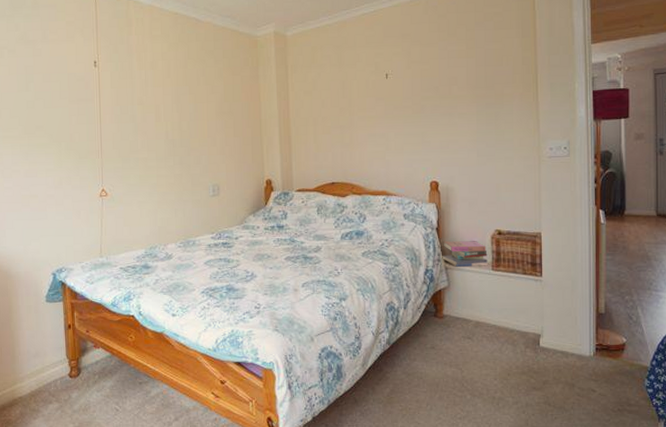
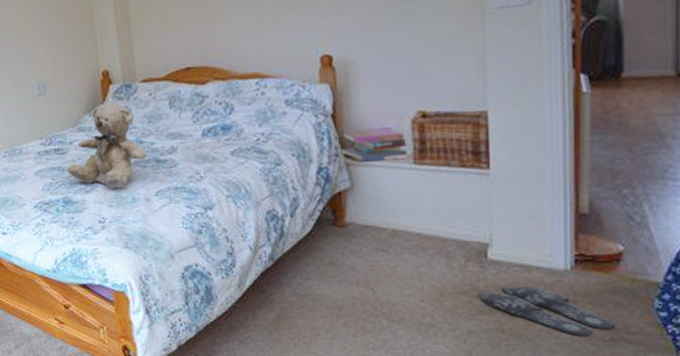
teddy bear: none [232,205,297,281] -> present [67,101,147,190]
slippers: none [533,368,621,408] -> present [478,285,615,337]

